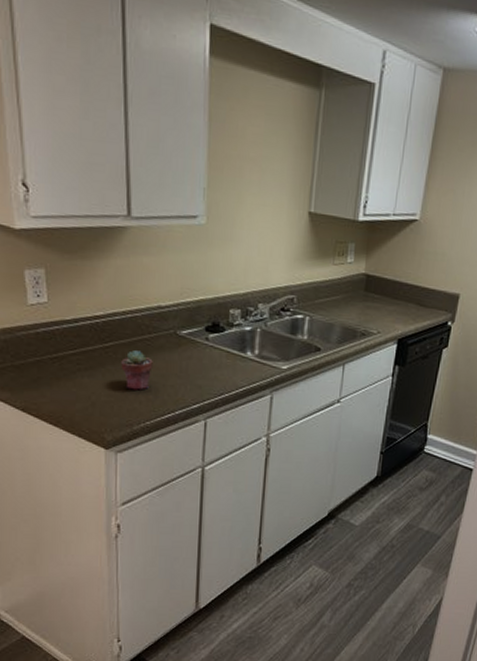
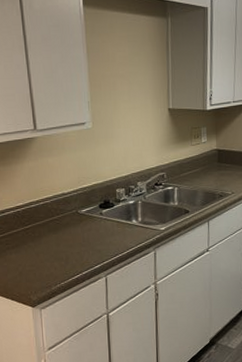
potted succulent: present [121,350,153,391] -> none [39,229,63,259]

